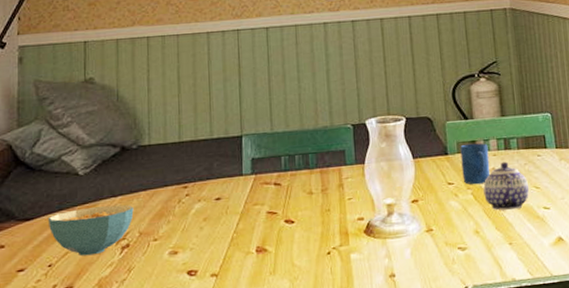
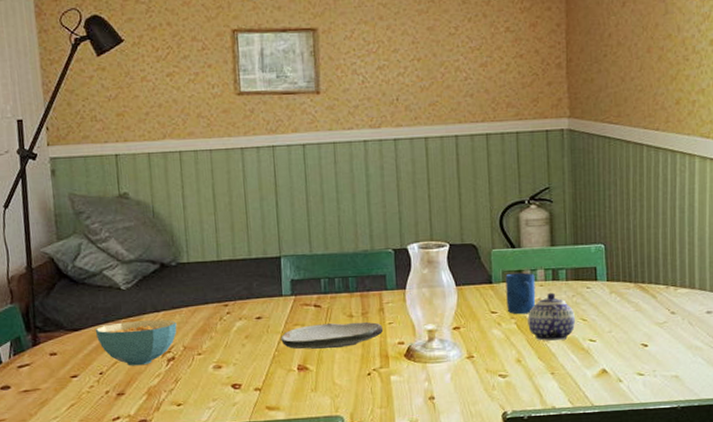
plate: none [240,198,343,230] -> present [281,321,384,350]

